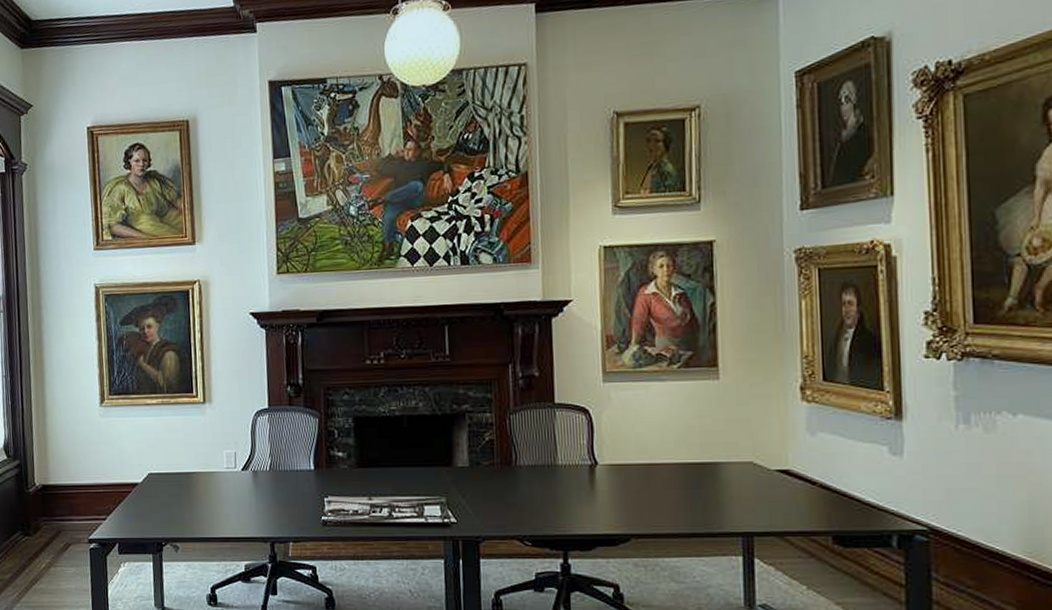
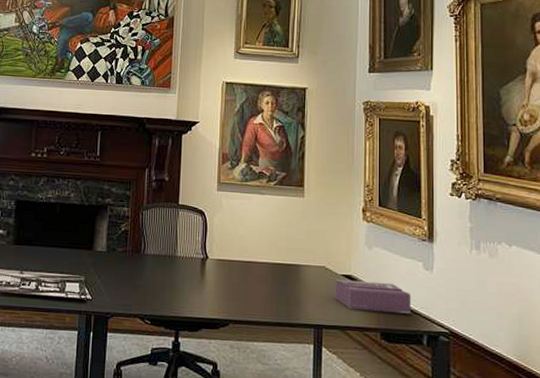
tissue box: none [767,475,874,511] -> present [335,279,411,314]

